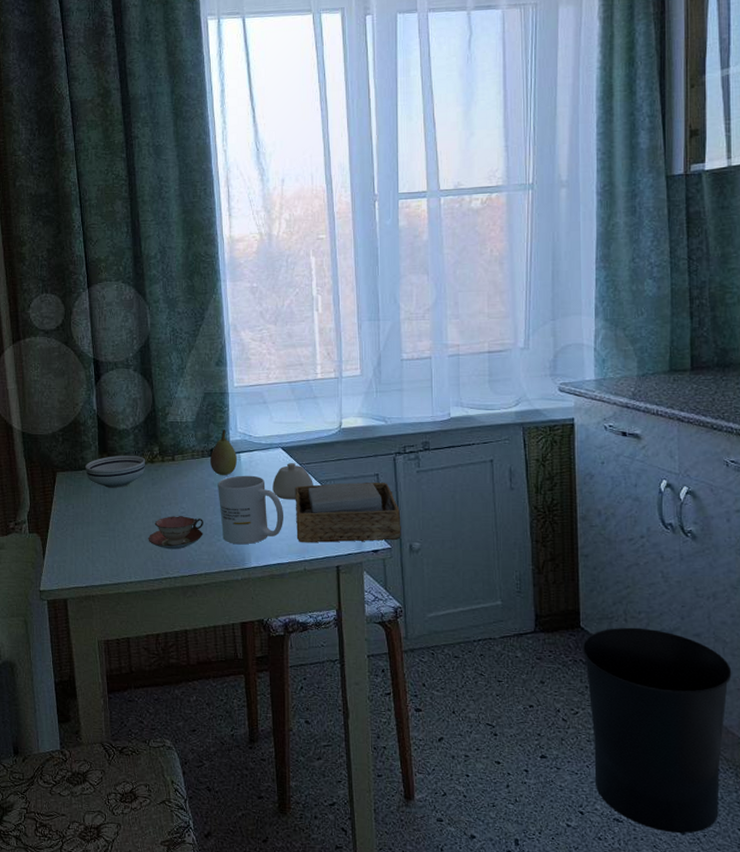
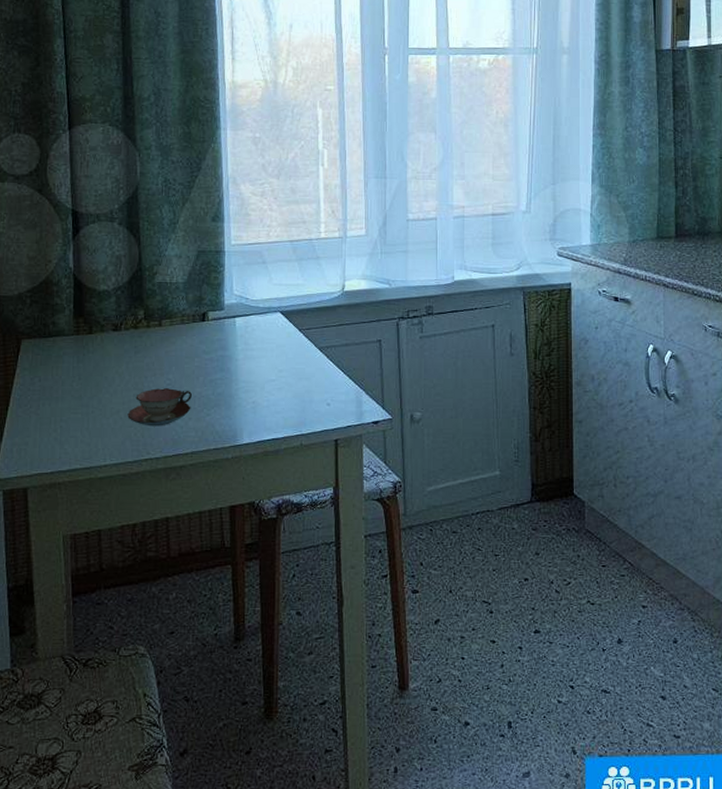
bowl: present [84,455,146,488] -> none [55,319,129,357]
fruit: present [209,429,237,475] -> none [201,291,231,342]
mug: present [218,475,284,545] -> none [209,342,281,419]
sugar bowl: present [272,462,313,500] -> none [269,327,313,369]
napkin holder: present [295,482,401,543] -> none [293,348,403,416]
waste bin: present [582,627,732,833] -> none [575,492,708,698]

